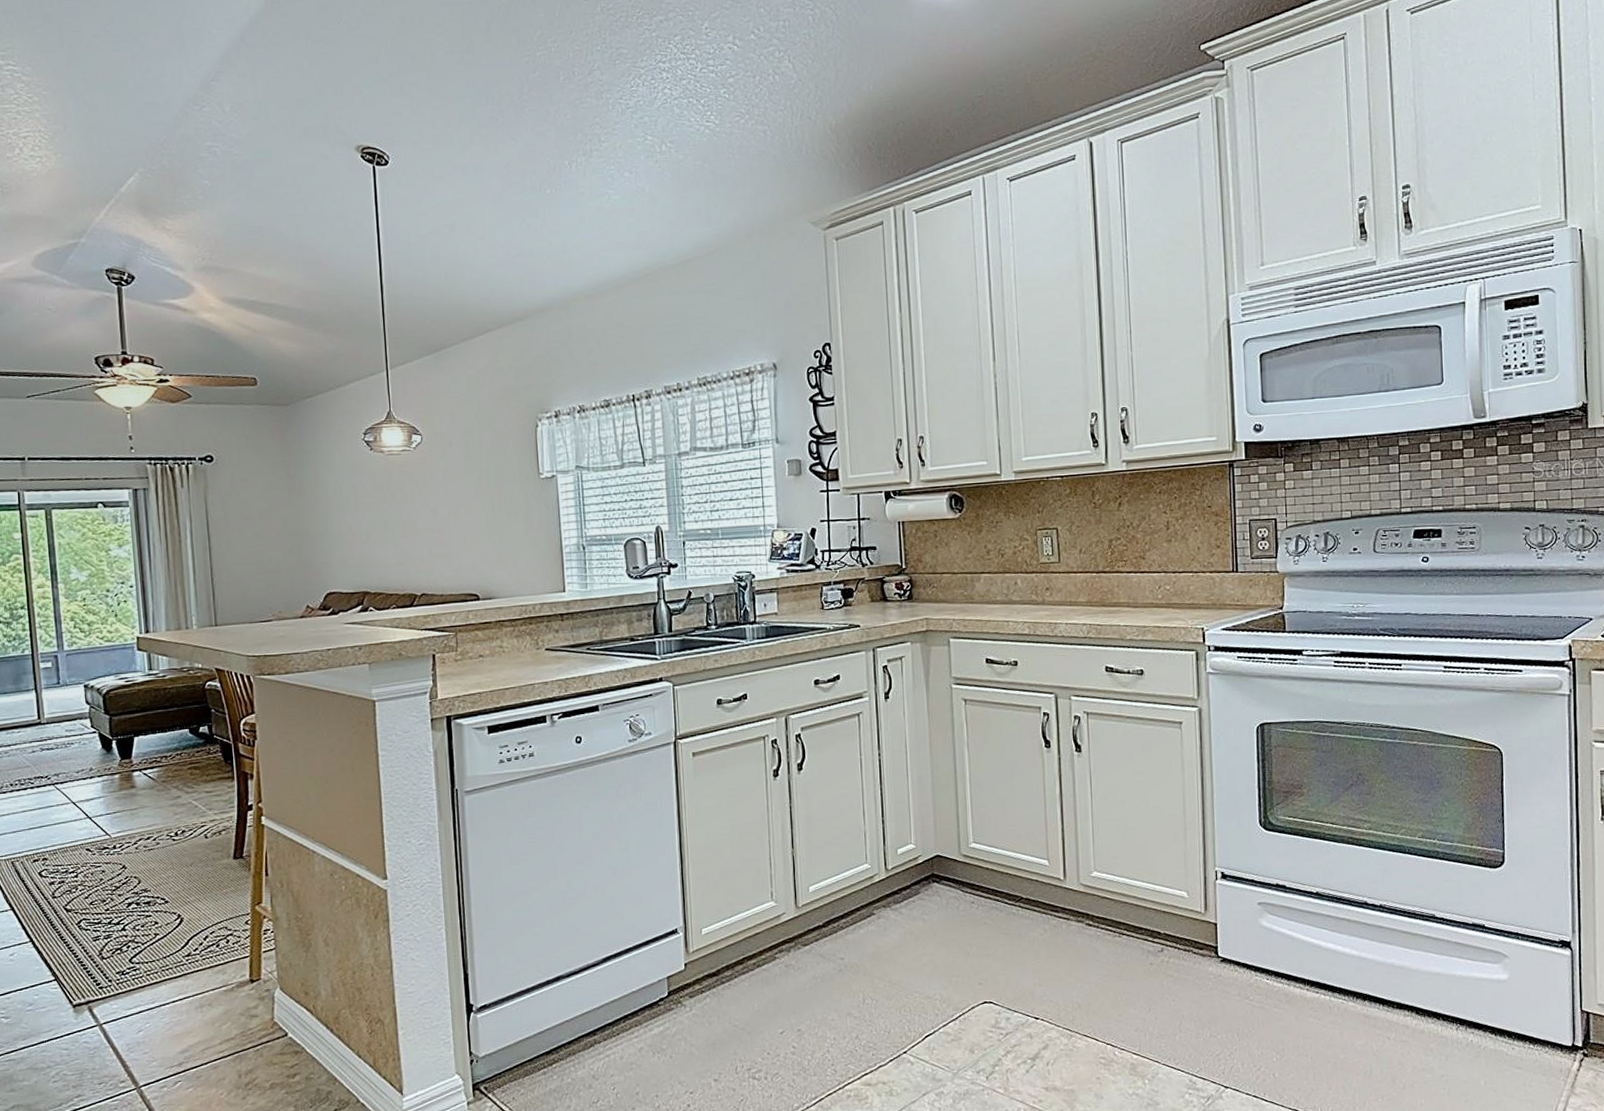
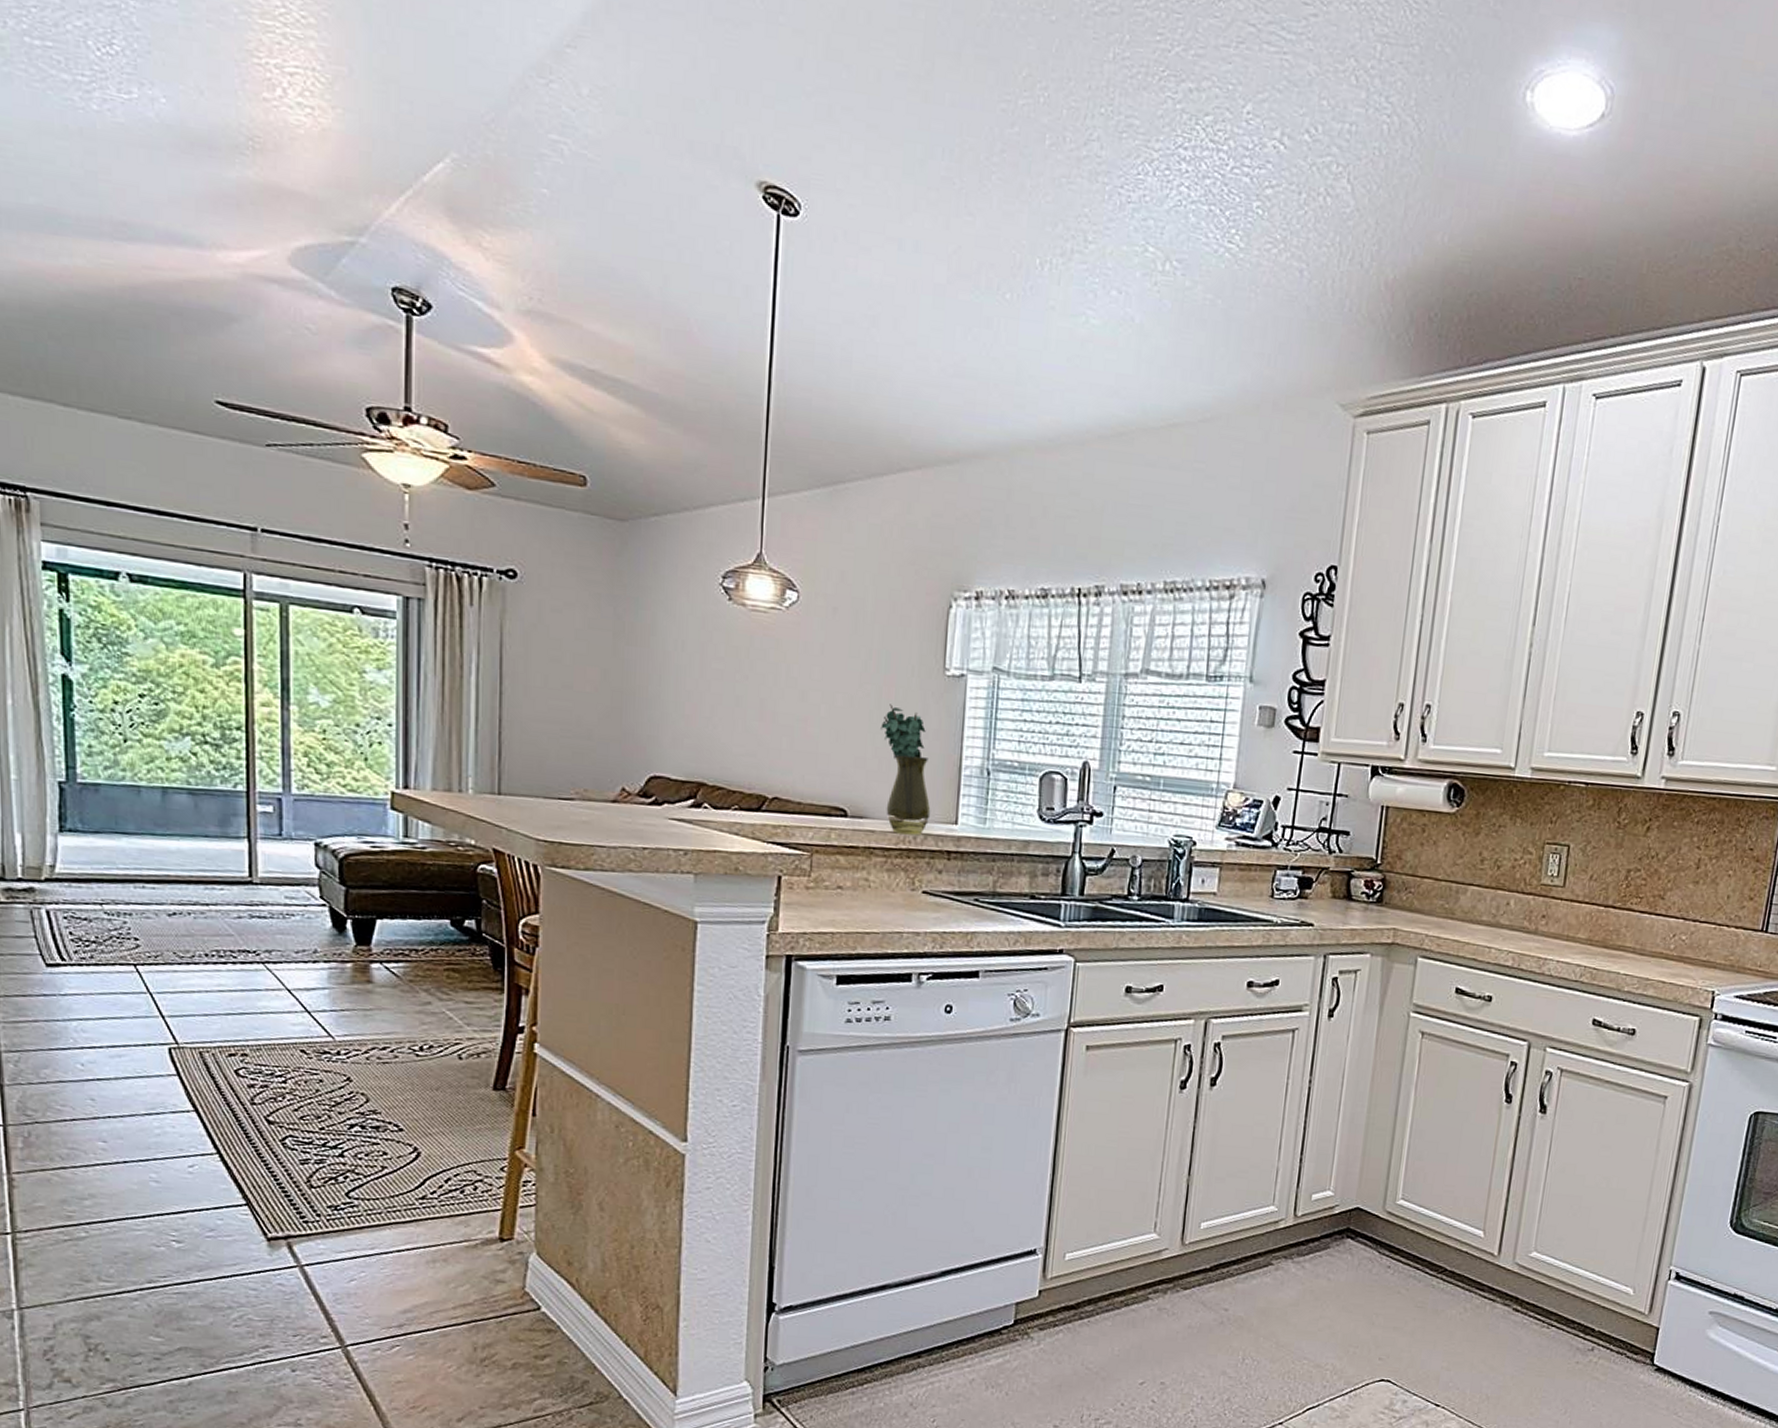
vase: none [496,507,544,607] -> present [880,704,931,836]

